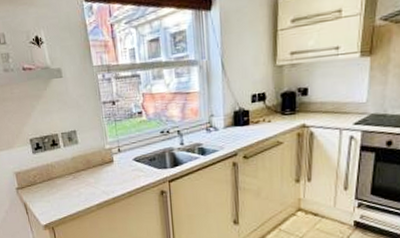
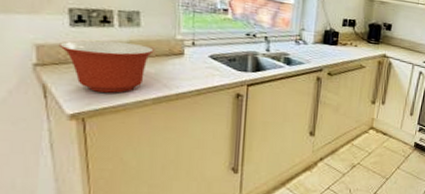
mixing bowl: none [29,159,91,205] -> present [59,40,154,93]

